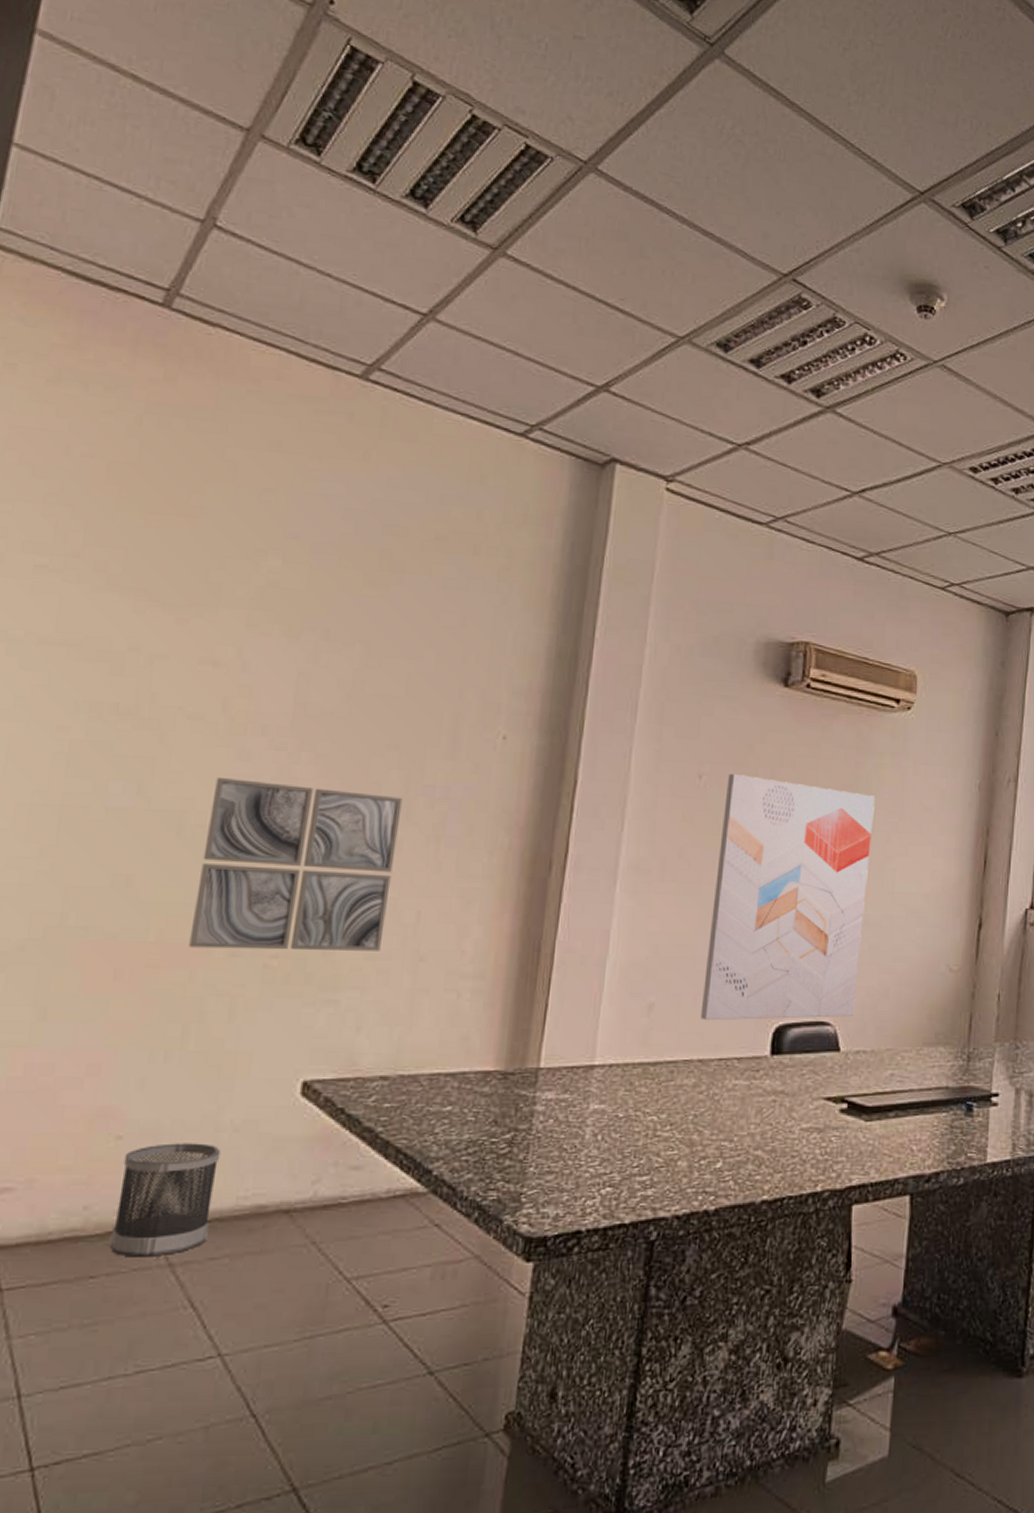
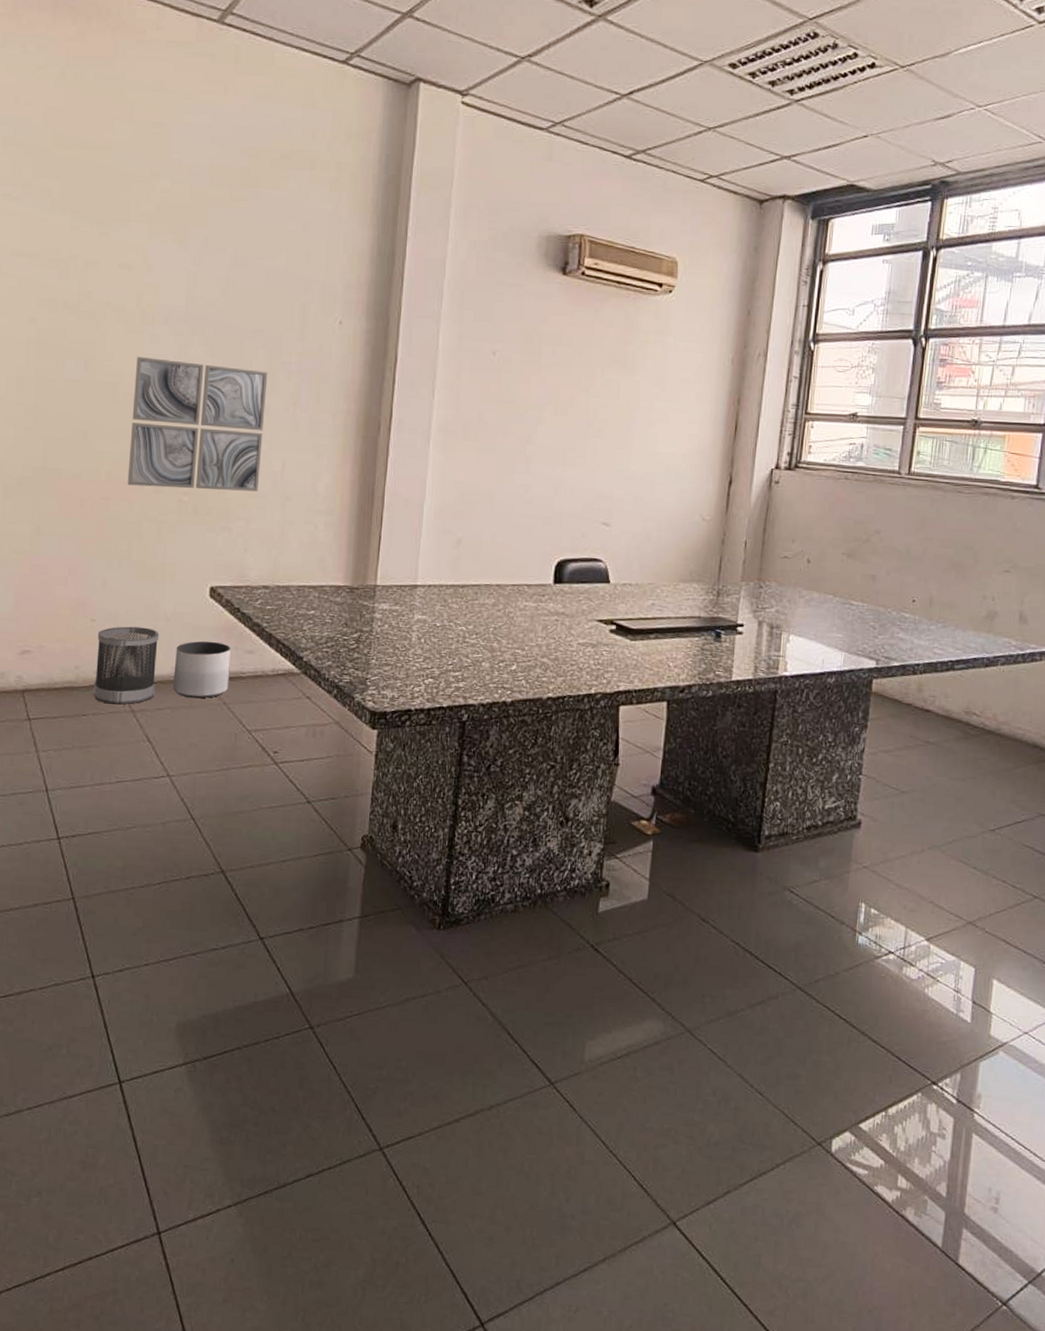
planter: none [236,1156,328,1239] -> present [173,641,231,699]
wall art: present [700,774,875,1021] -> none [497,351,640,556]

